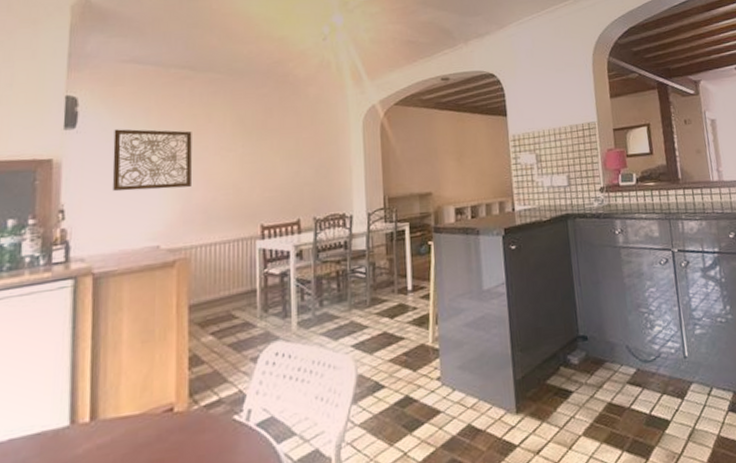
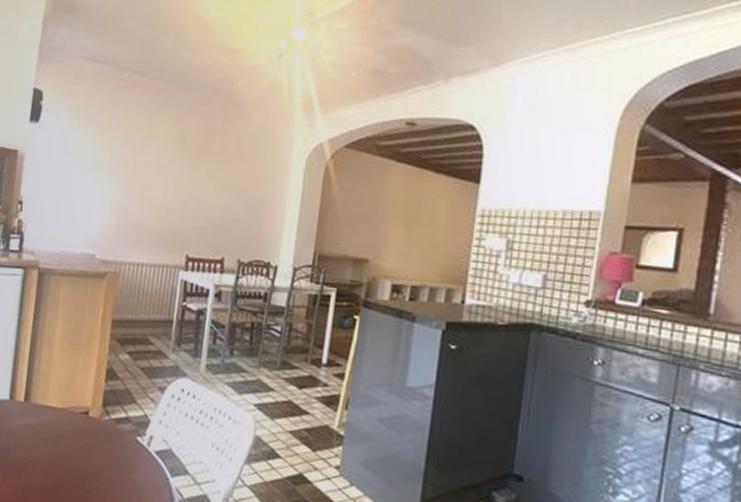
wall art: present [112,129,192,191] -> none [62,129,136,201]

